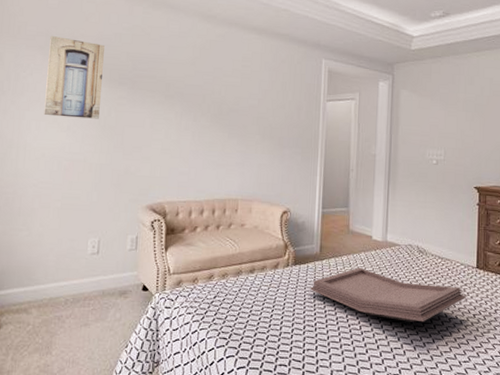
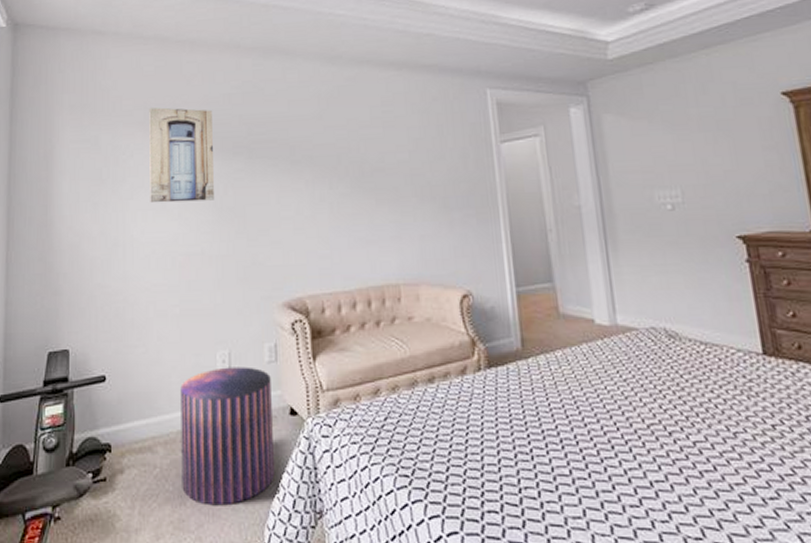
pouf: none [49,251,130,356] -> present [180,367,274,506]
serving tray: present [310,267,466,322] -> none [516,365,755,441]

